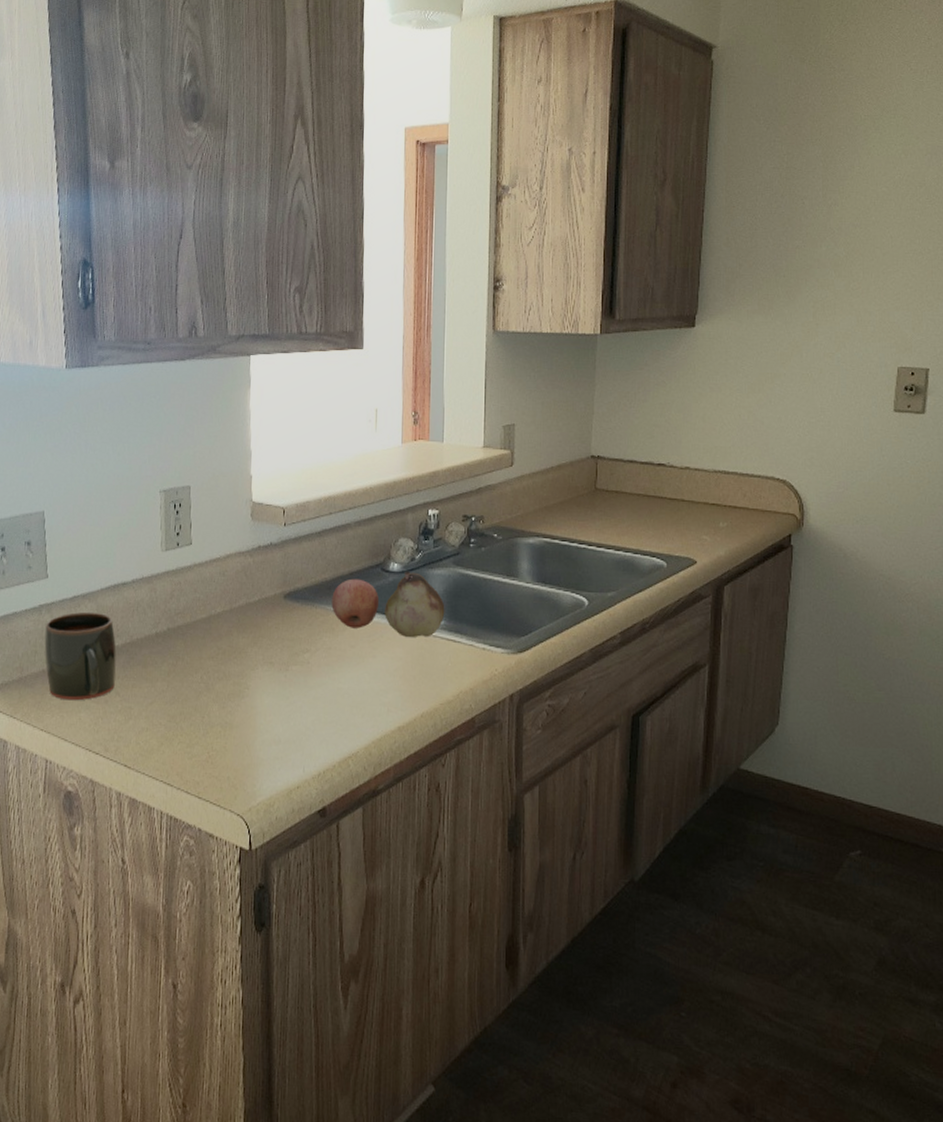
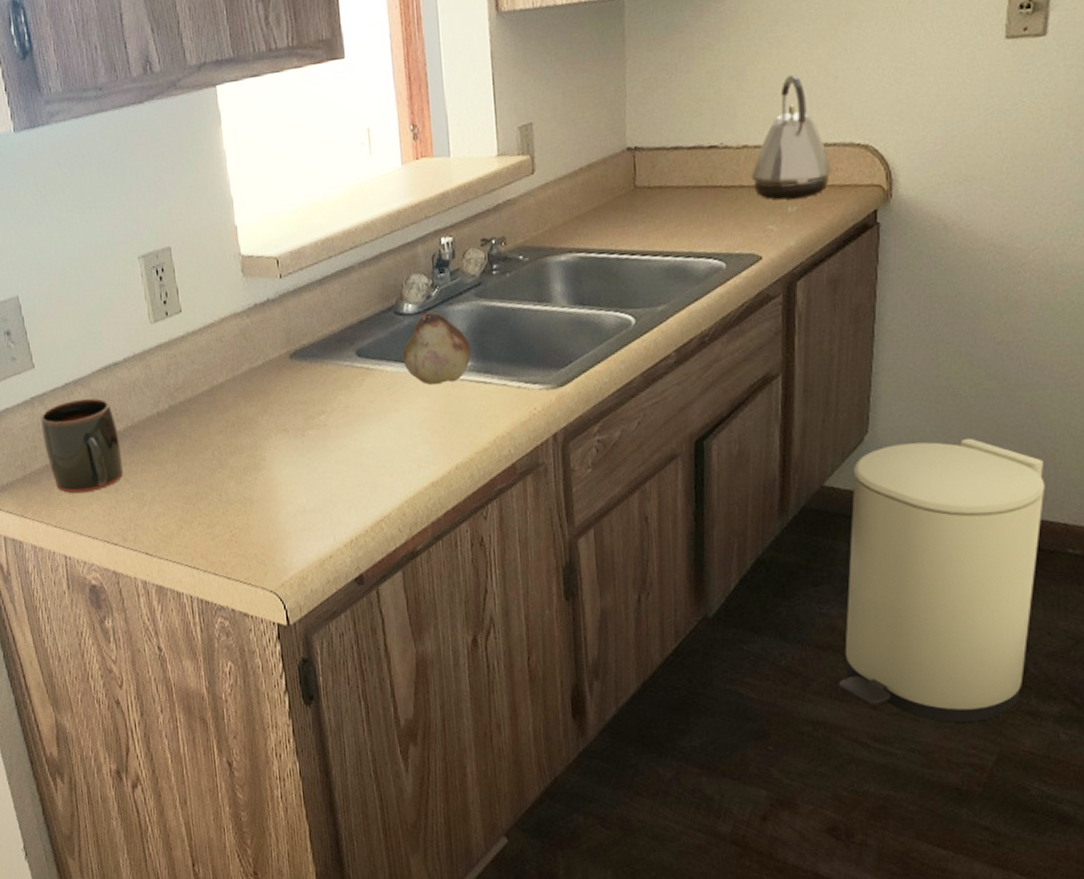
fruit: present [331,578,380,628] -> none [342,326,396,382]
kettle: none [691,416,756,516] -> present [751,74,832,200]
pedal bin: none [745,738,924,1005] -> present [838,437,1045,723]

